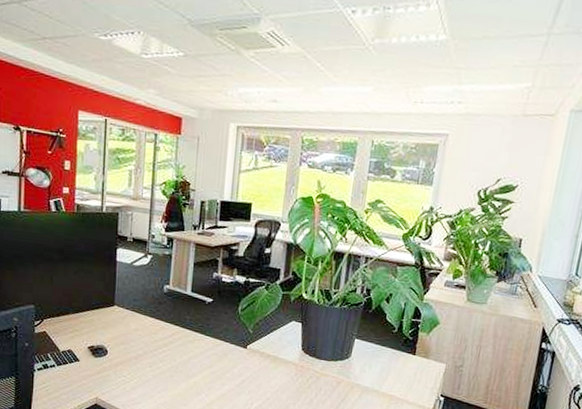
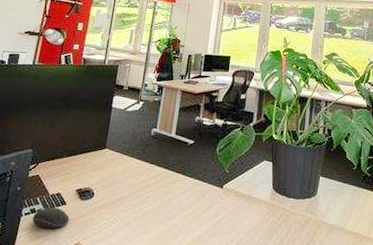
computer mouse: none [46,362,85,384] -> present [32,206,70,229]

